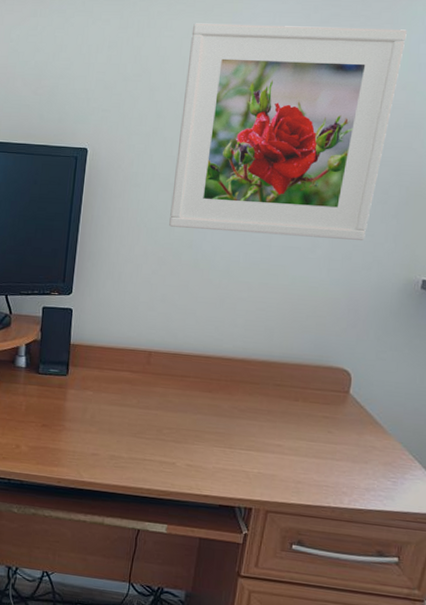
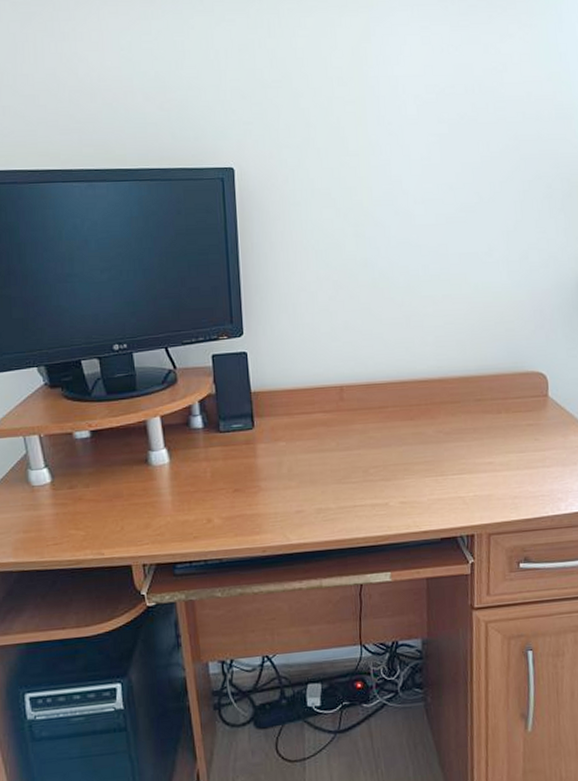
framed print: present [169,23,407,240] -> none [328,19,543,246]

